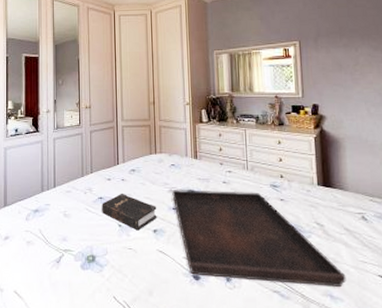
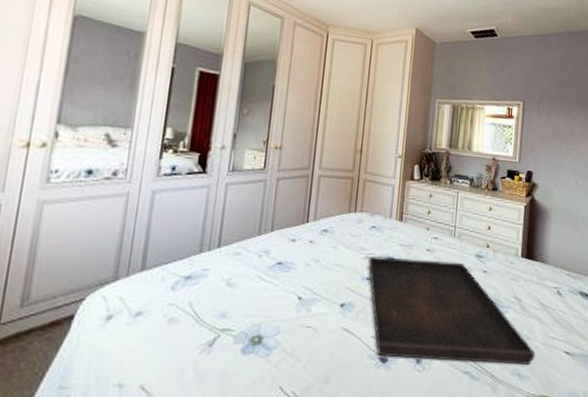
hardback book: present [102,193,157,231] -> none [279,257,348,305]

